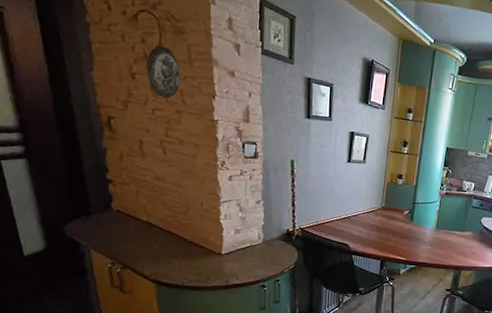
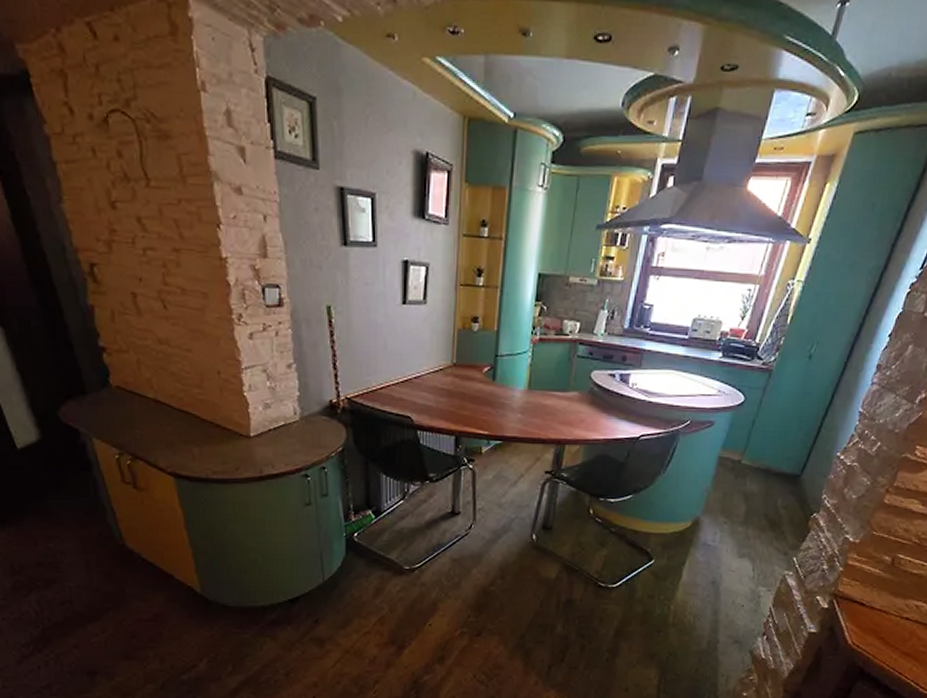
decorative plate: present [146,45,180,99] -> none [128,158,173,233]

